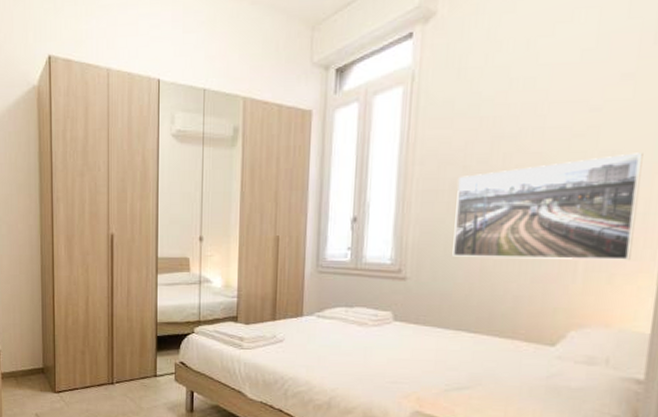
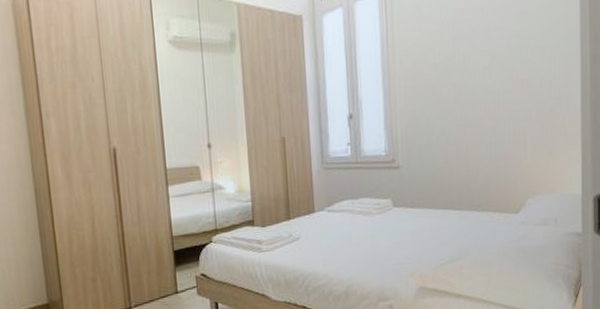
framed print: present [452,153,643,260] -> none [431,48,562,144]

